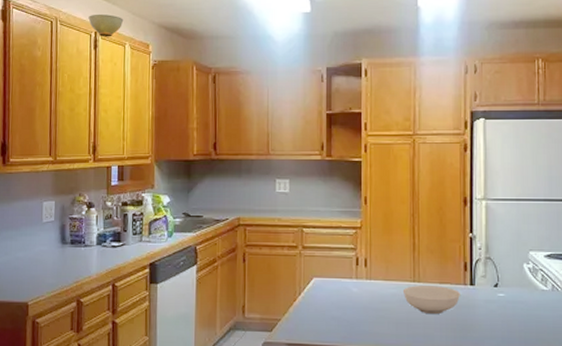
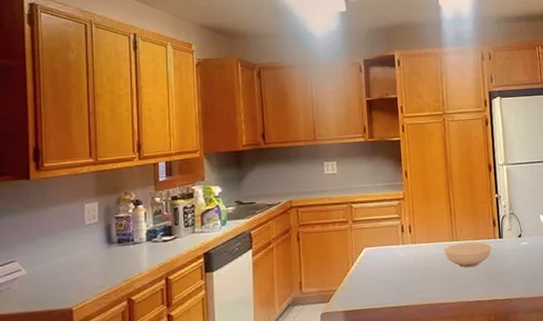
bowl: present [88,13,124,37] -> none [126,16,164,39]

